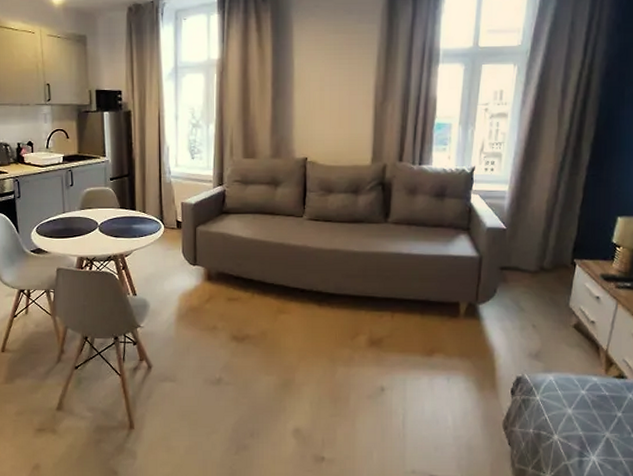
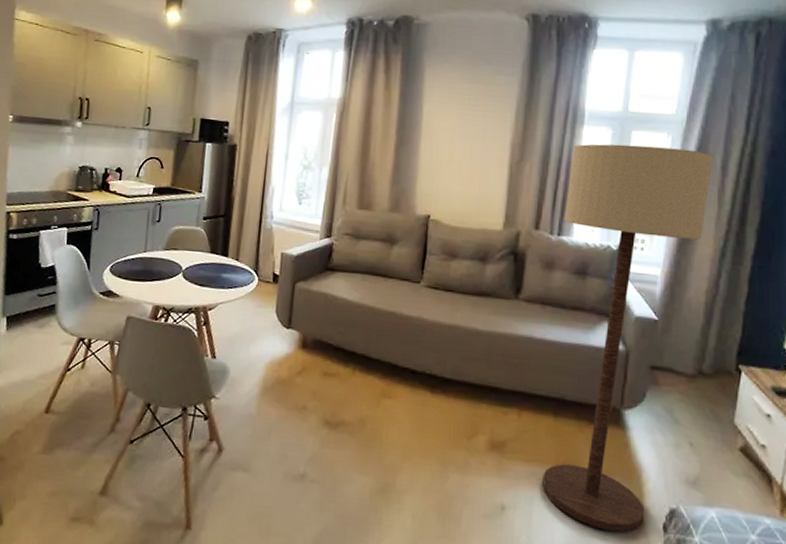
floor lamp: none [412,77,555,398] -> present [541,144,713,533]

